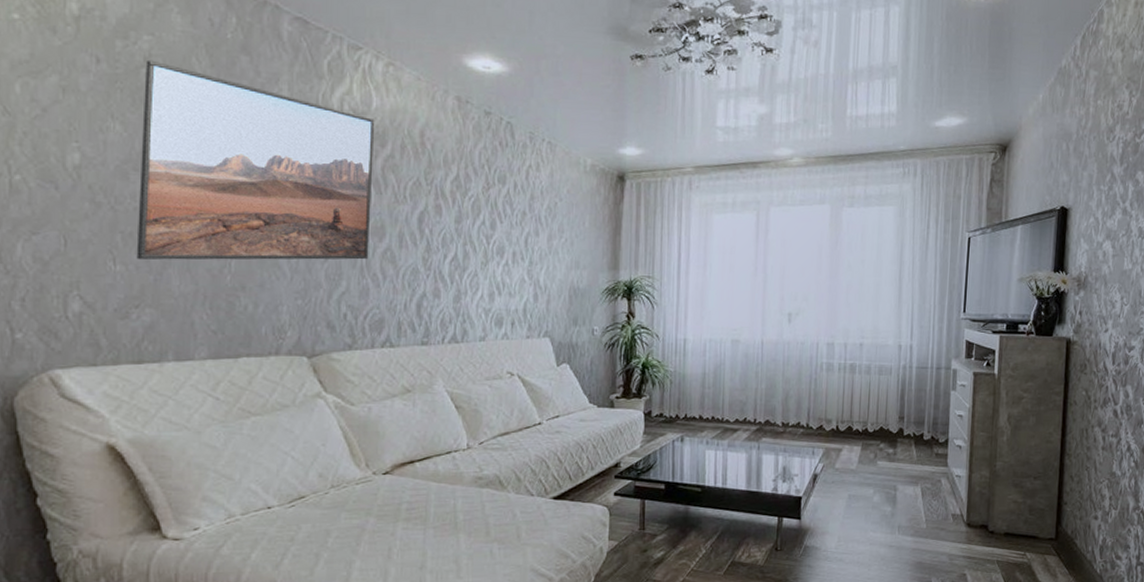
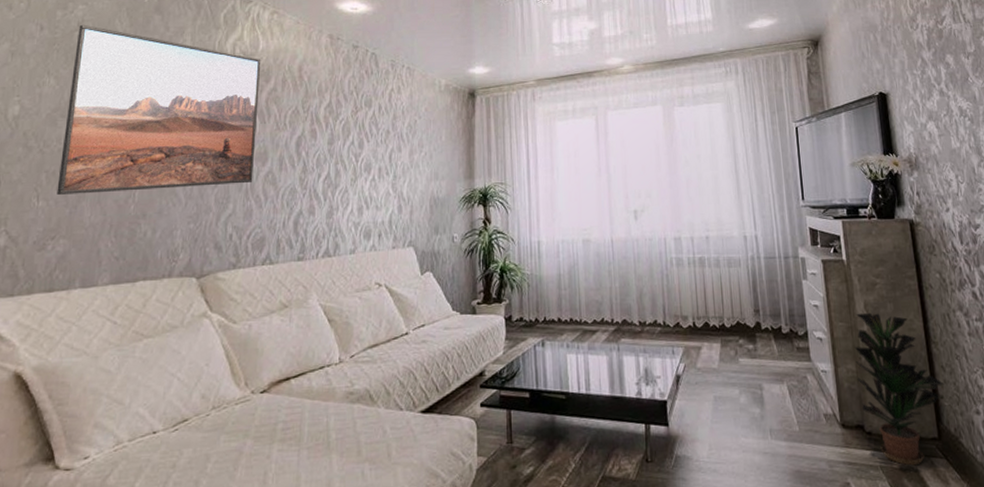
potted plant: none [989,424,1070,561] -> present [854,312,945,466]

